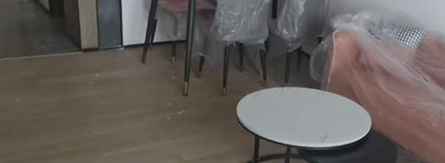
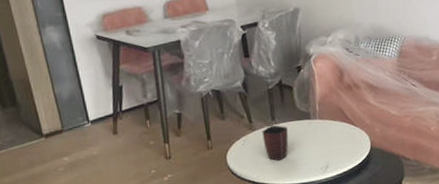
mug: none [272,87,297,121] -> present [262,125,289,161]

